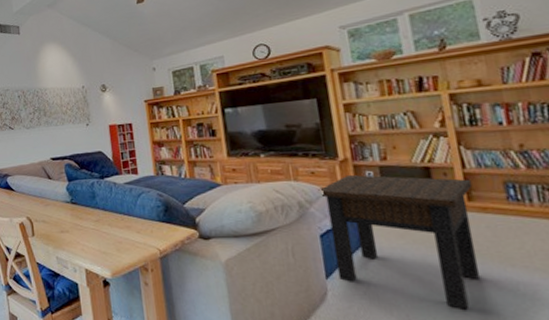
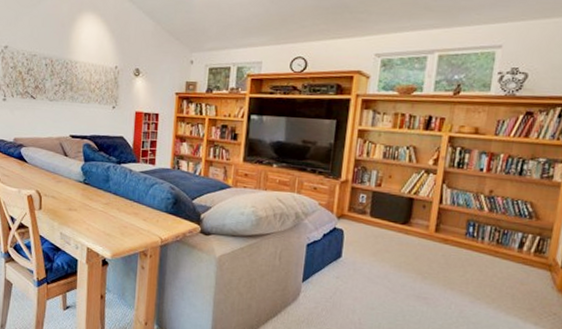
side table: present [318,174,481,309] -> none [313,194,443,319]

